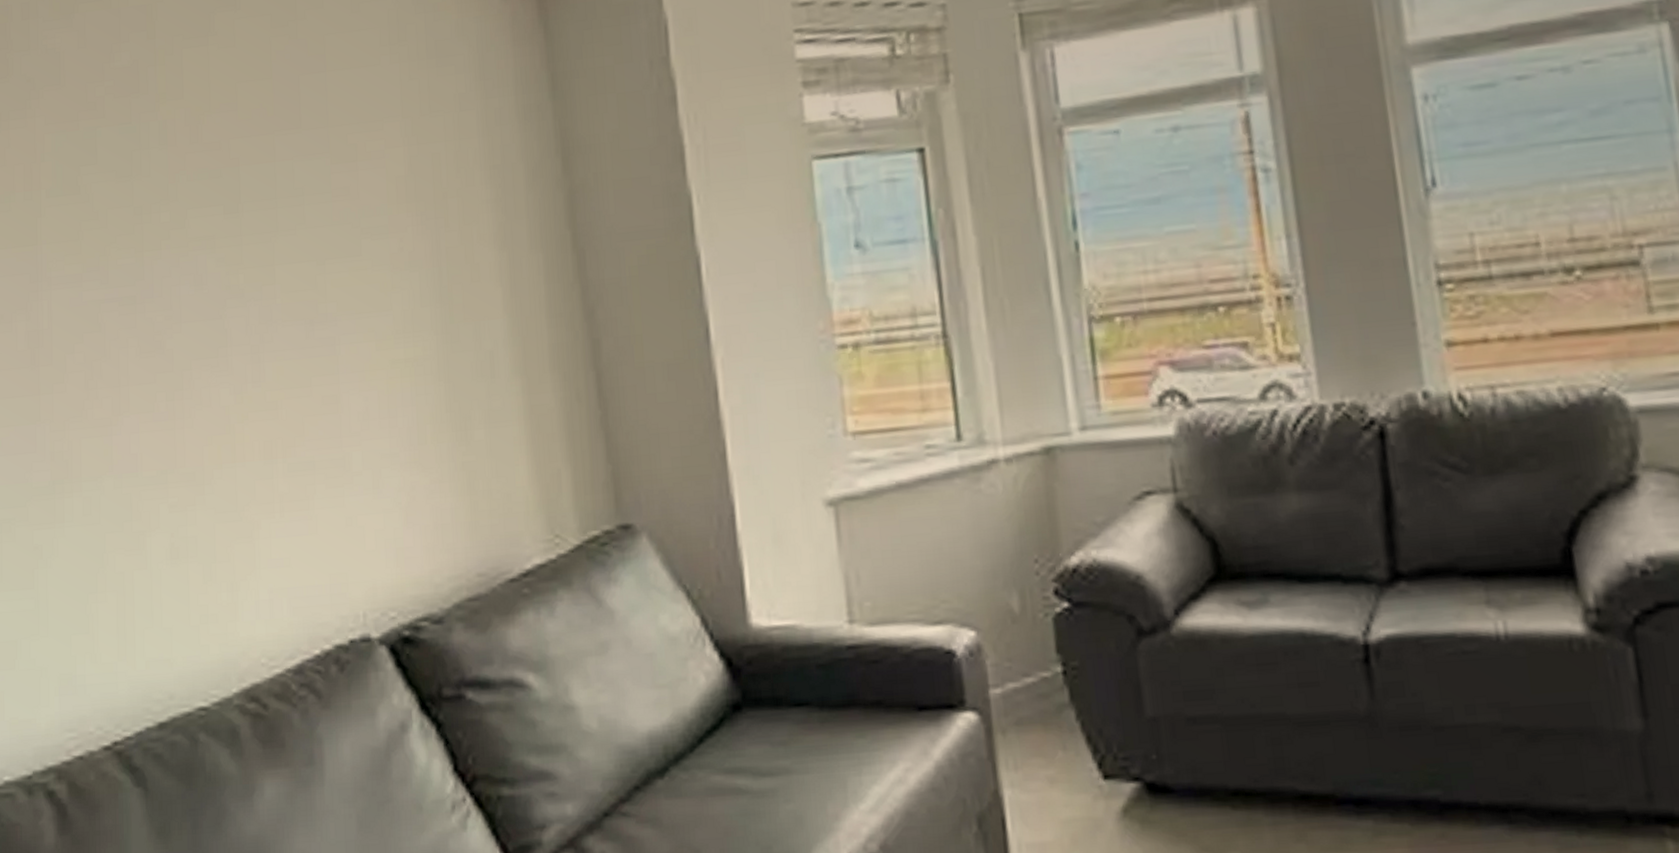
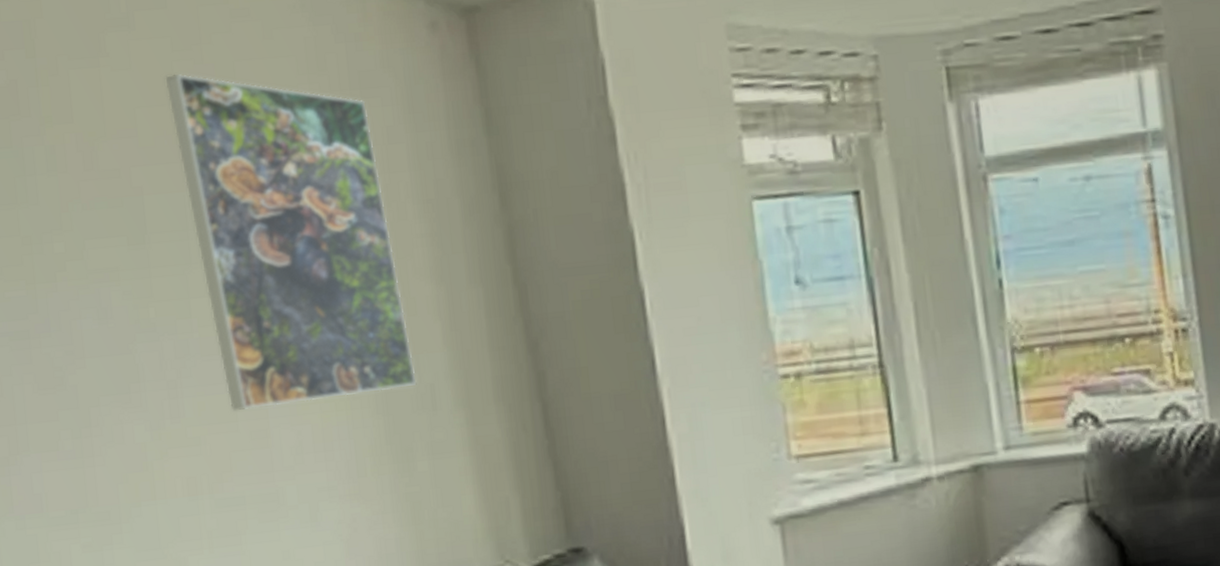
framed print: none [264,48,477,377] -> present [165,73,417,412]

